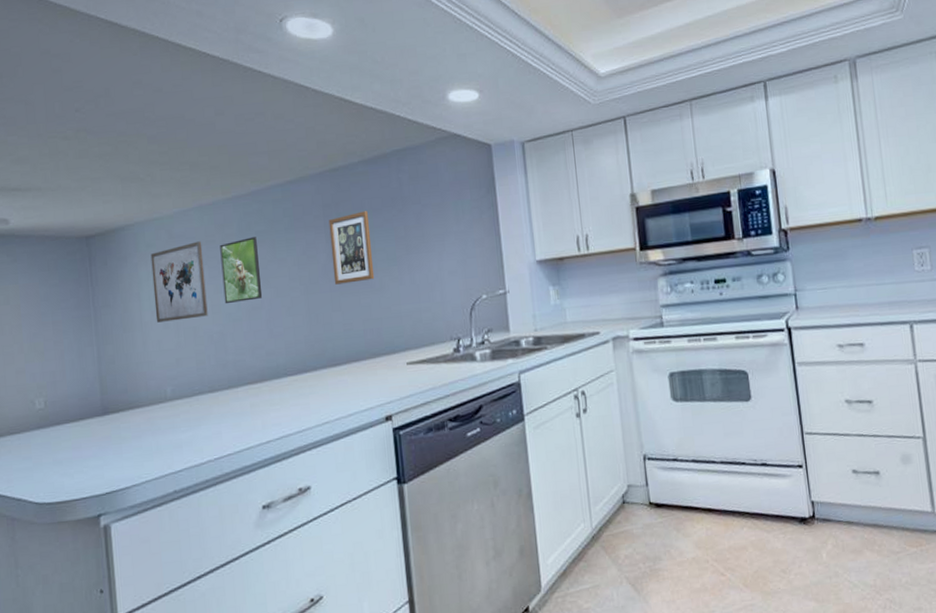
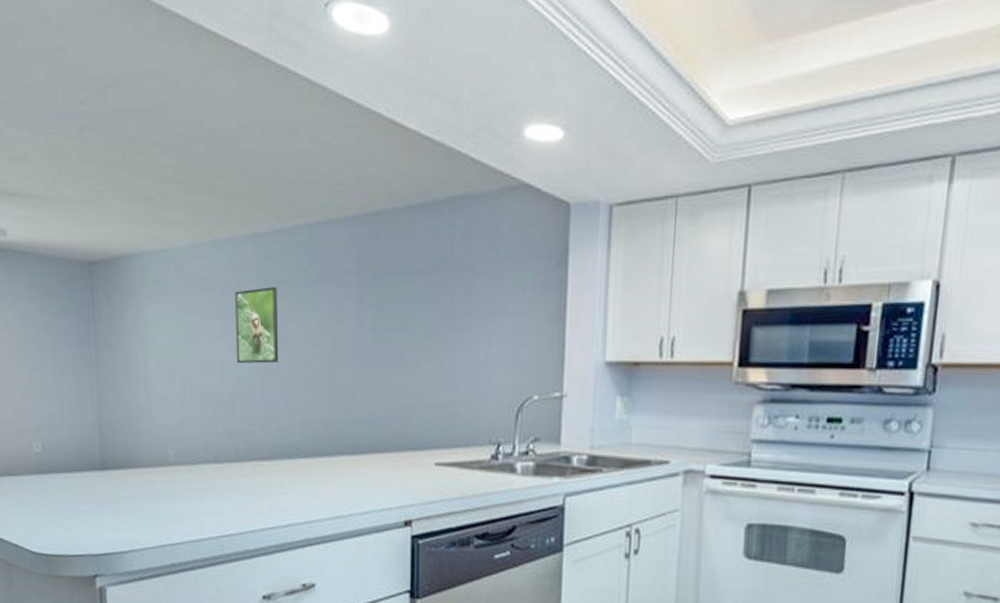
wall art: present [150,241,208,323] -> none [158,284,218,376]
wall art: present [328,211,375,285] -> none [361,271,410,359]

